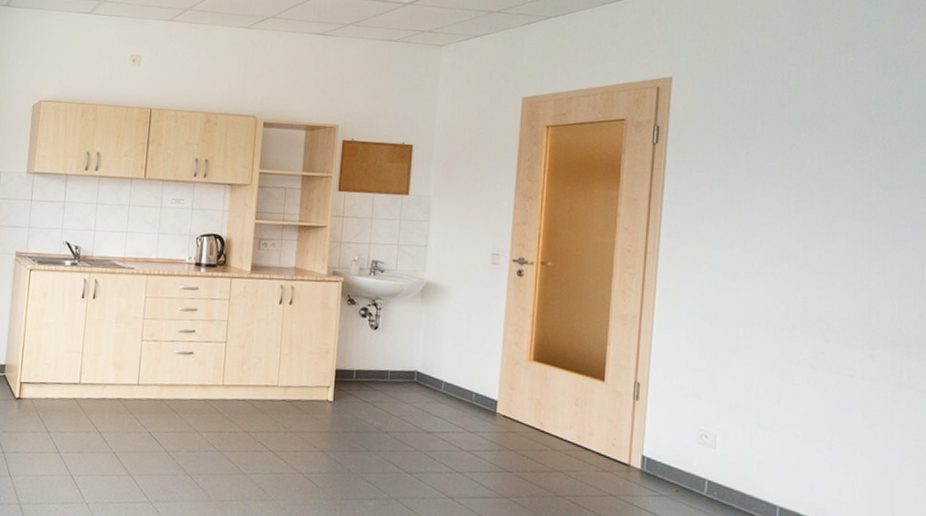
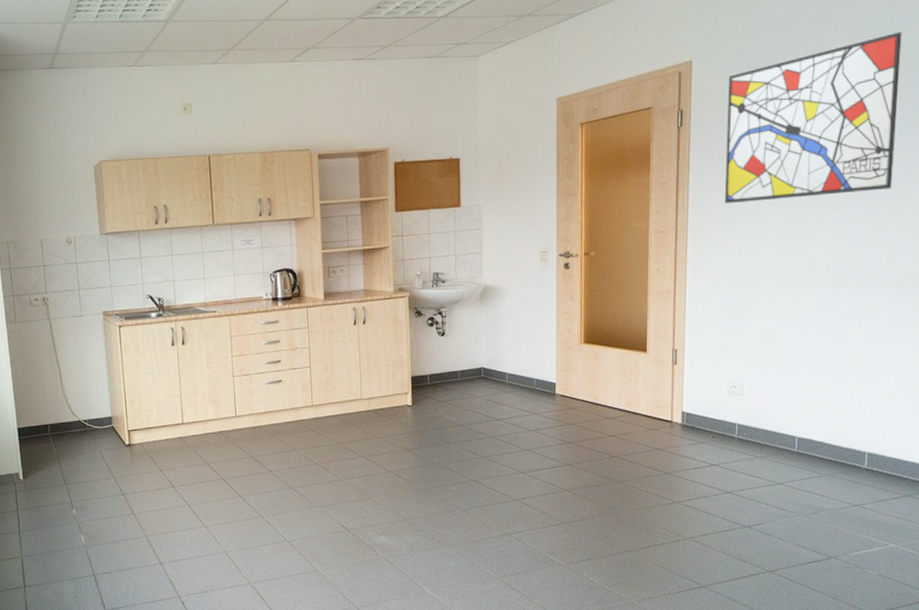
wall art: none [702,75,907,239] -> present [724,31,902,204]

